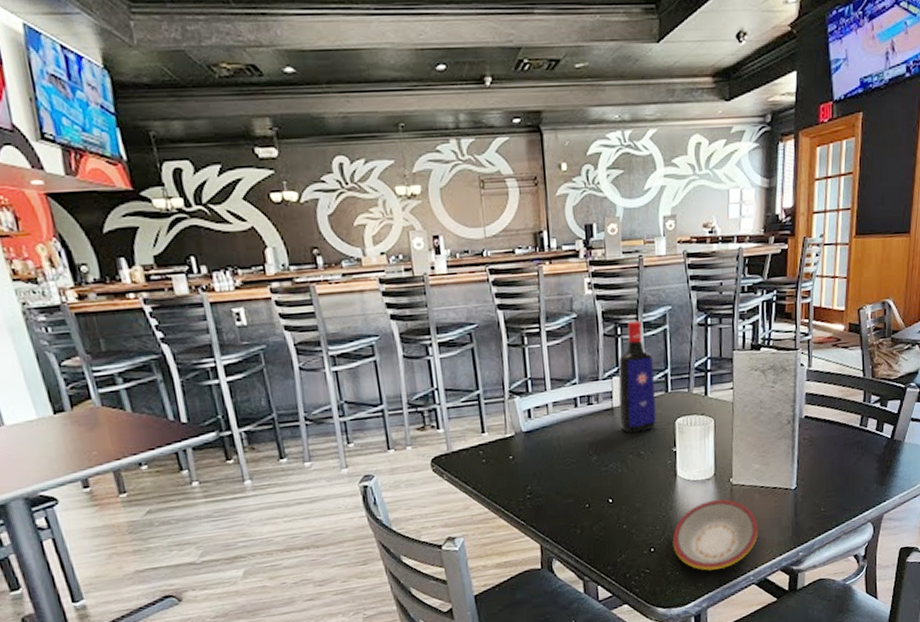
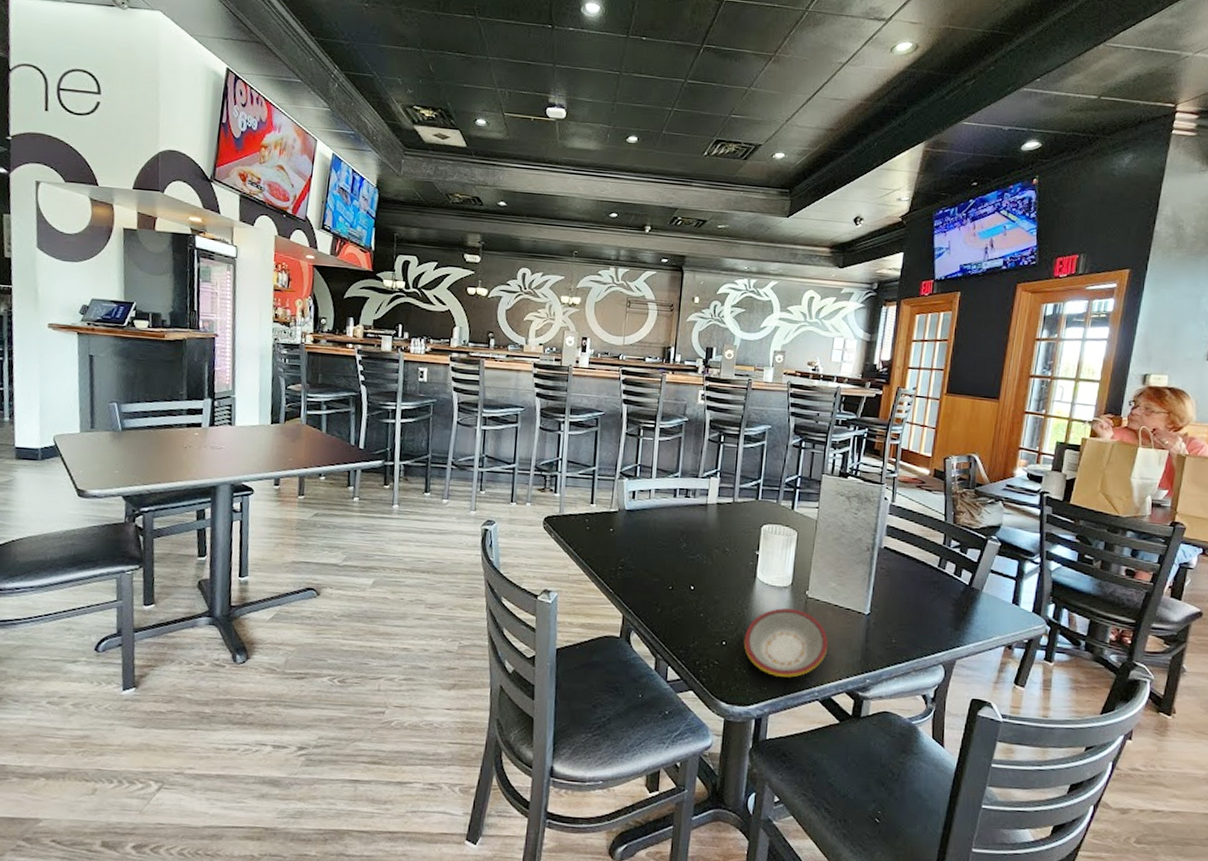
liquor bottle: present [618,320,657,433] -> none [711,432,748,530]

